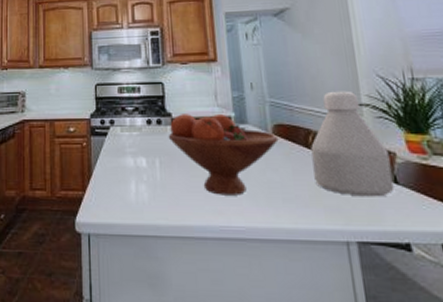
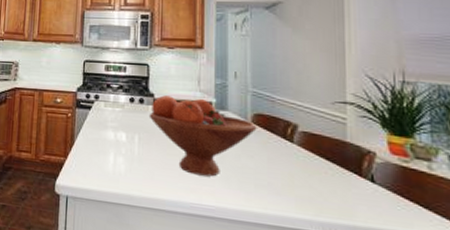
bottle: present [310,90,395,197] -> none [289,87,370,193]

